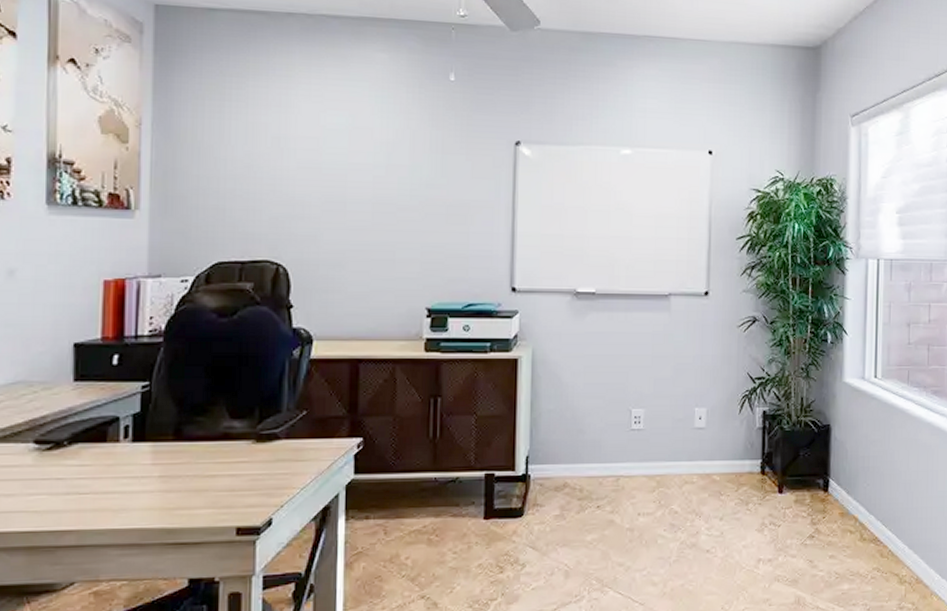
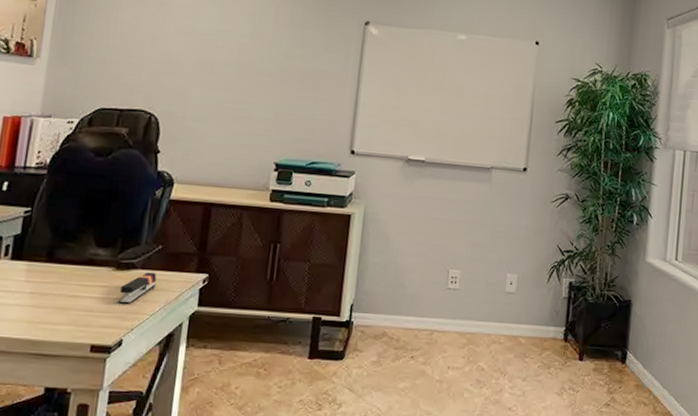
stapler: none [262,442,305,481] -> present [117,272,157,305]

